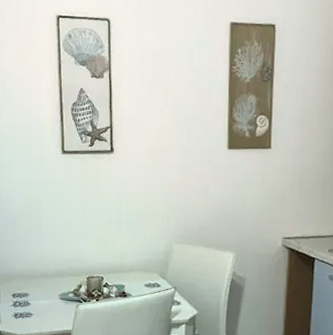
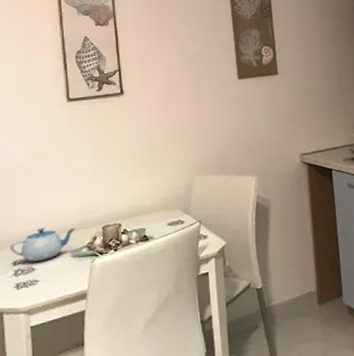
teapot: none [10,269,65,298] -> present [9,227,76,262]

